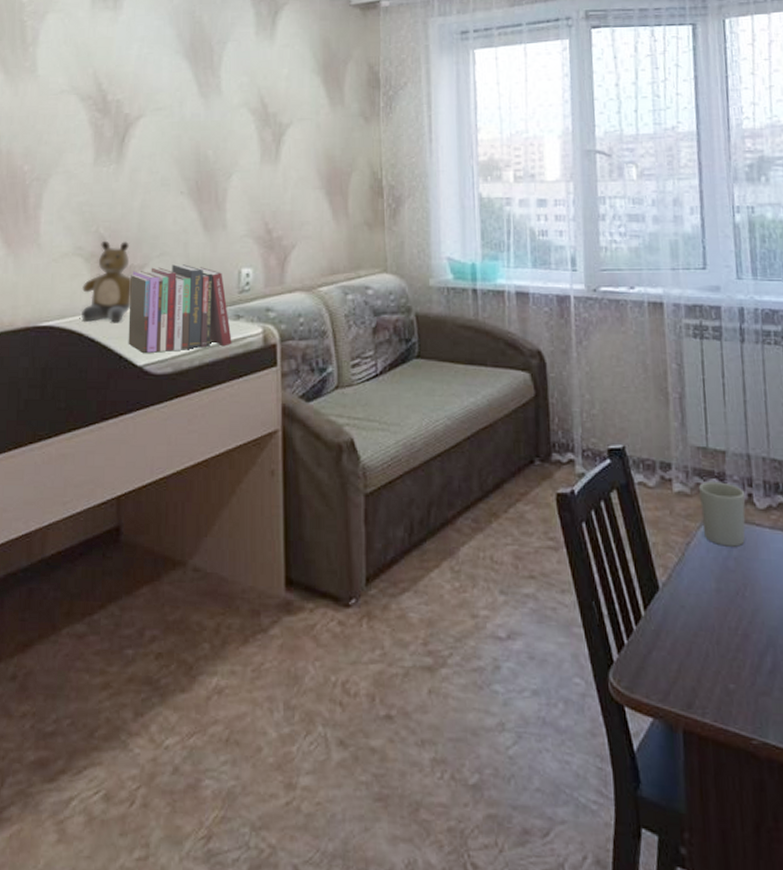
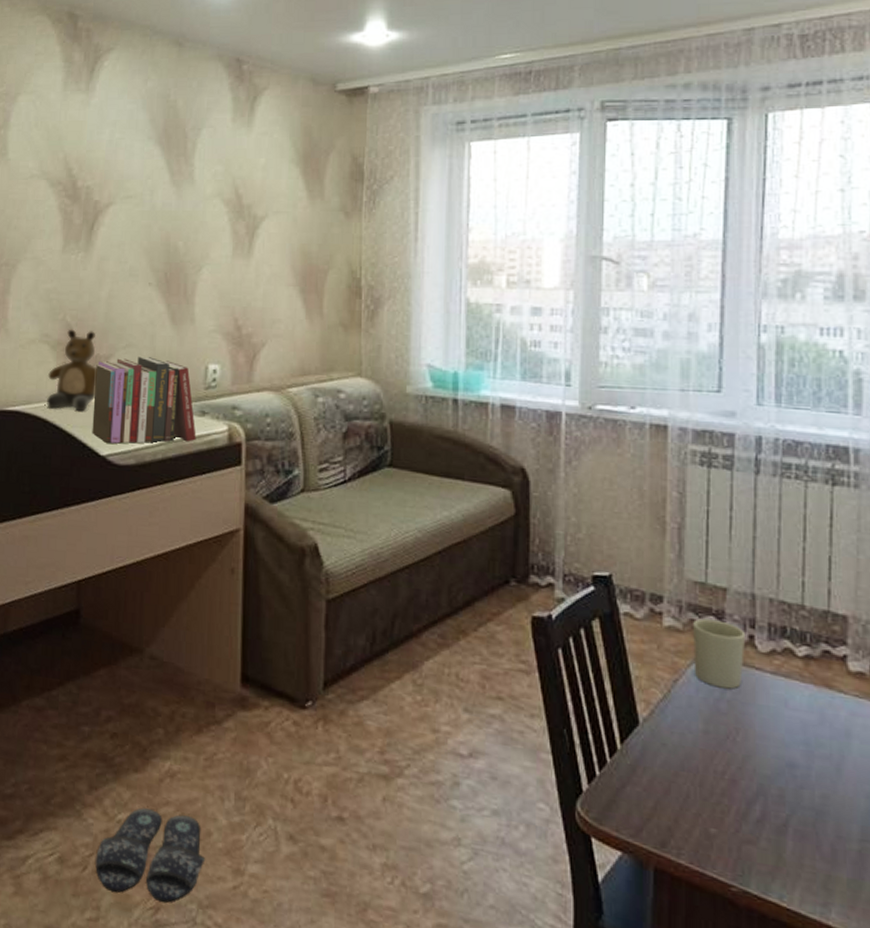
slippers: none [143,730,257,829] -> present [95,807,206,903]

